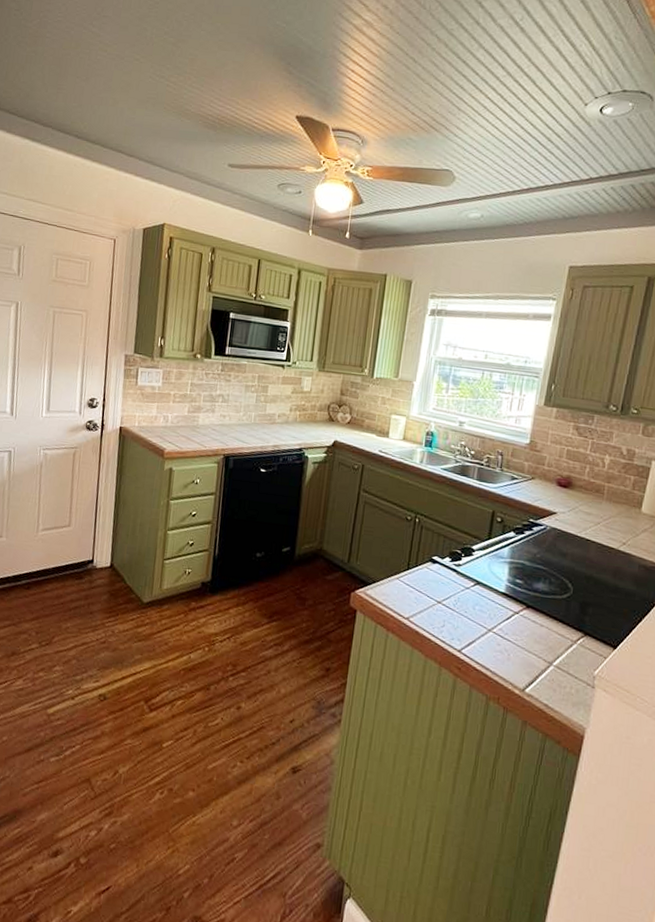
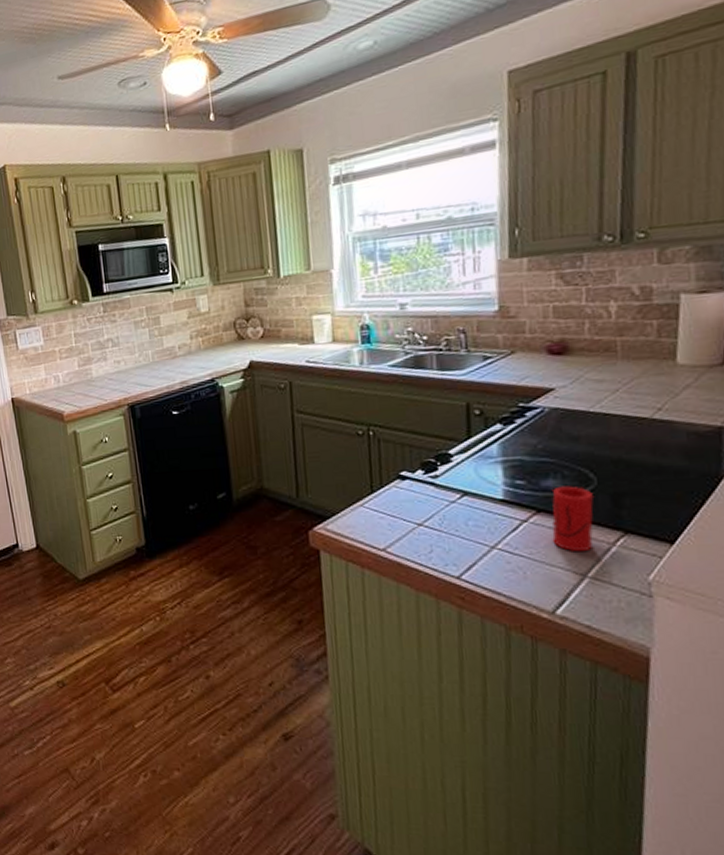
cup: none [533,590,568,645] -> present [552,486,594,552]

